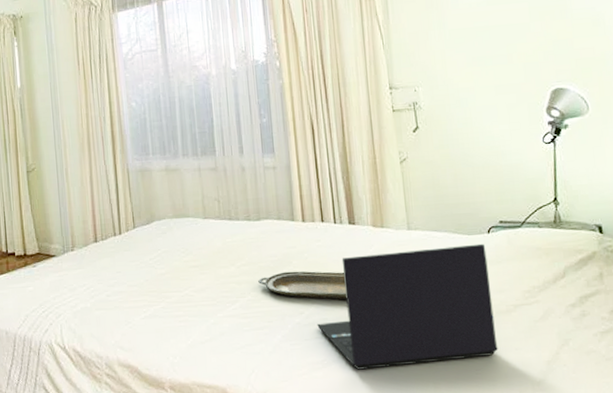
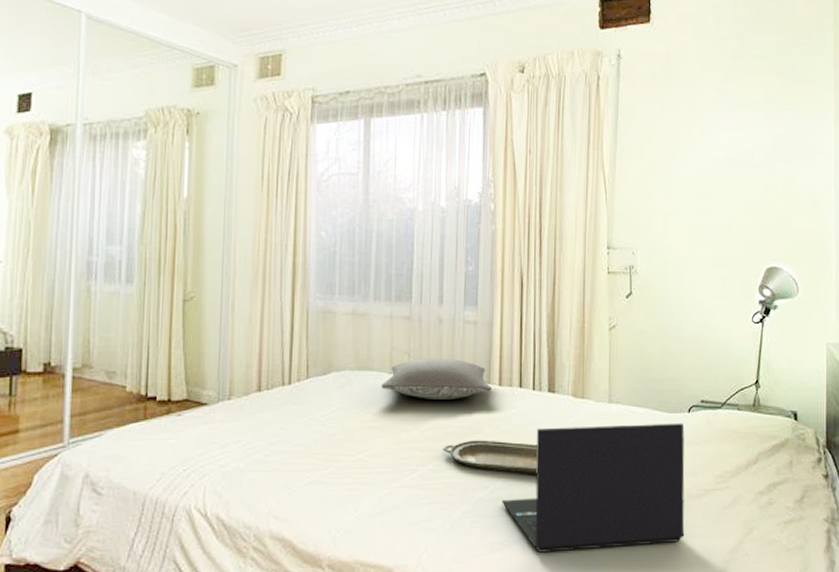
pillow: none [197,201,296,239] -> present [381,359,491,399]

